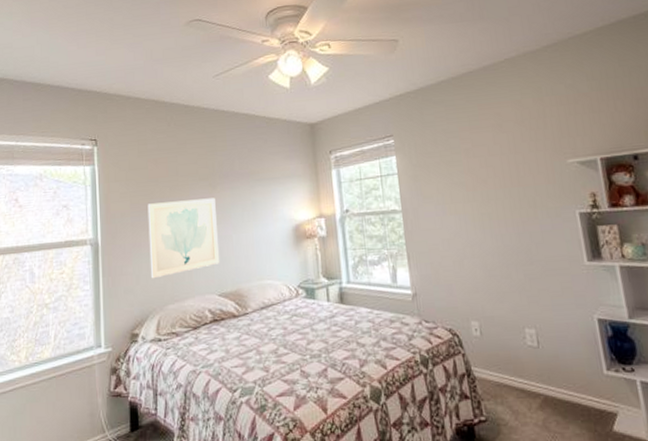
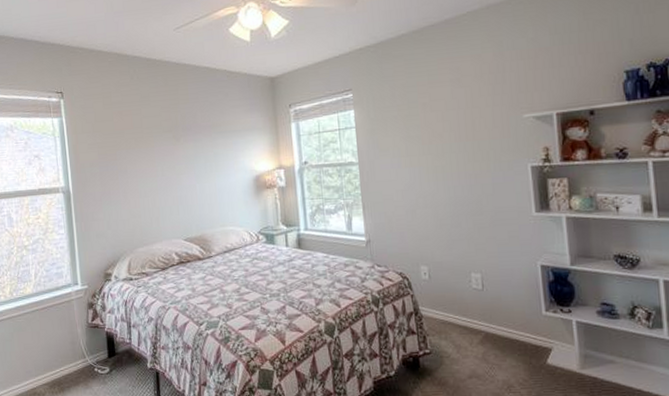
wall art: present [147,198,220,279] -> none [114,149,185,224]

